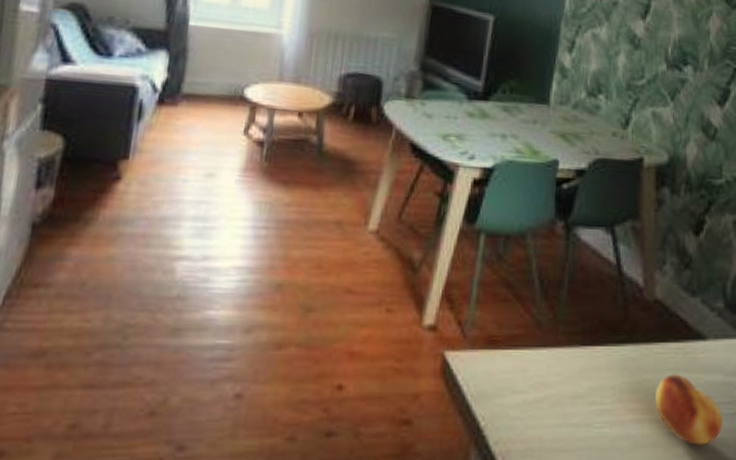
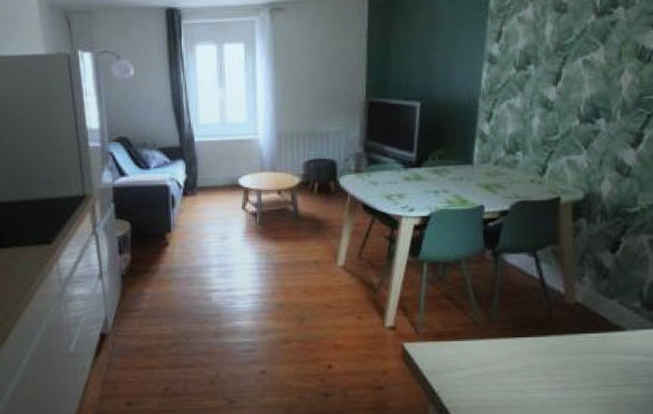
fruit: present [655,374,723,445] -> none [579,356,641,406]

